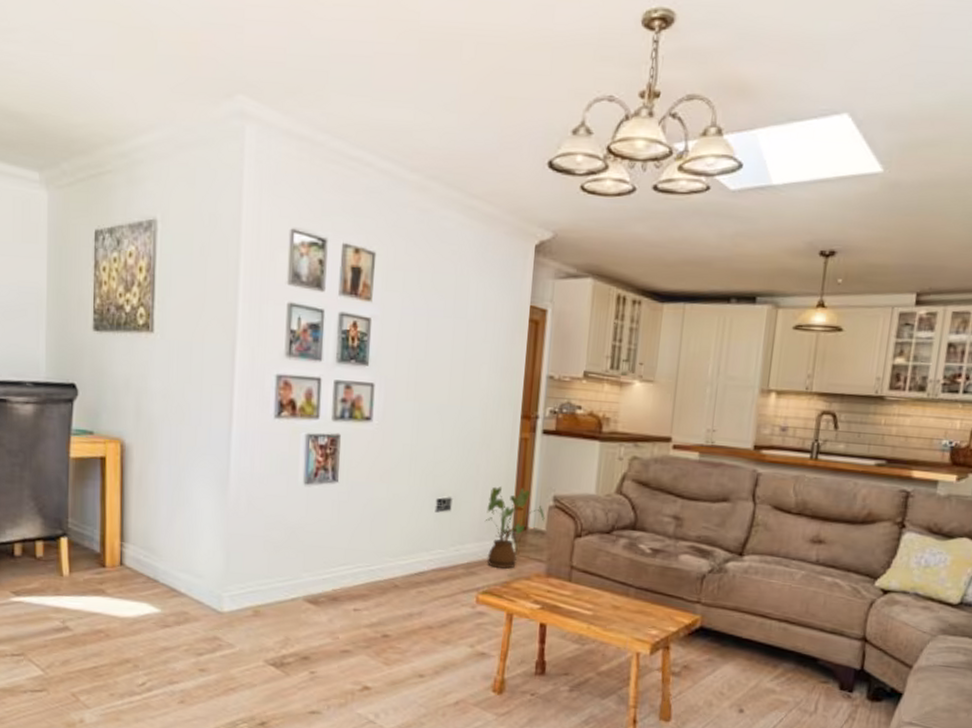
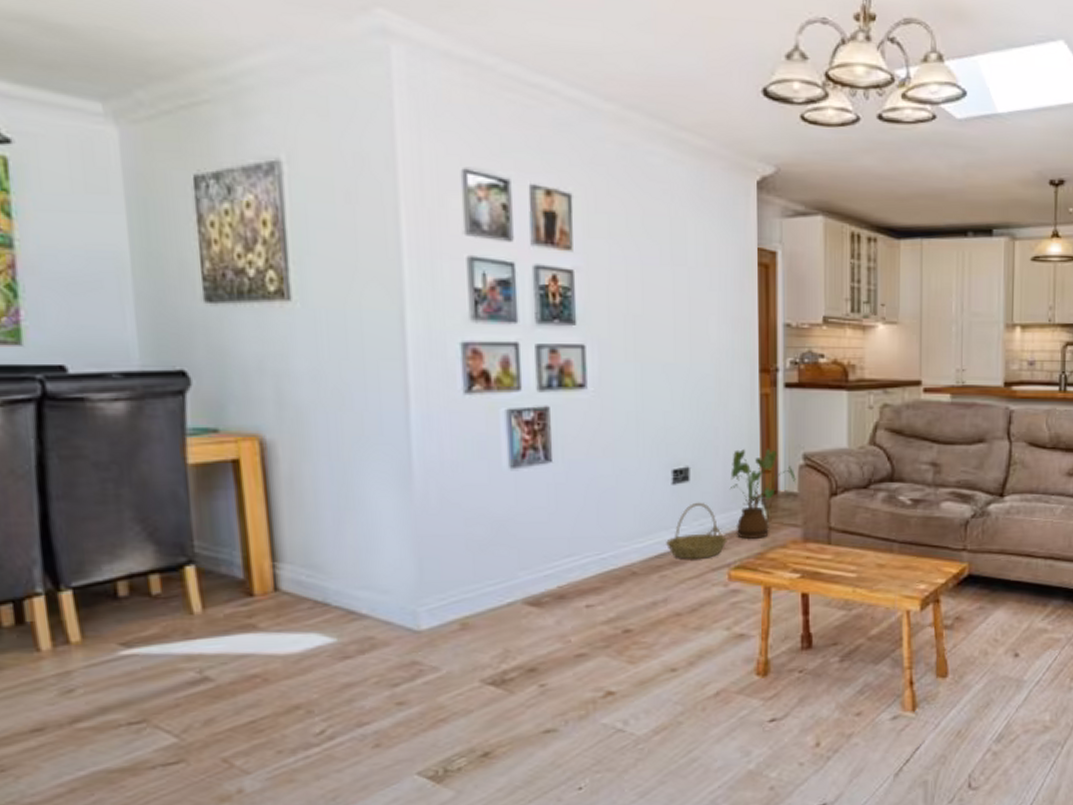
basket: none [425,529,478,582] -> present [666,502,727,560]

